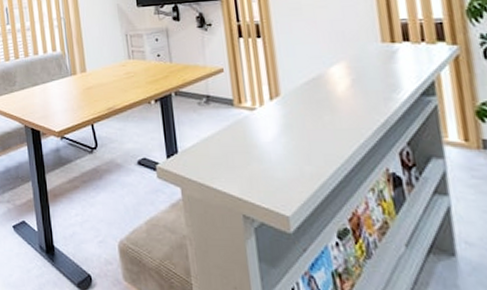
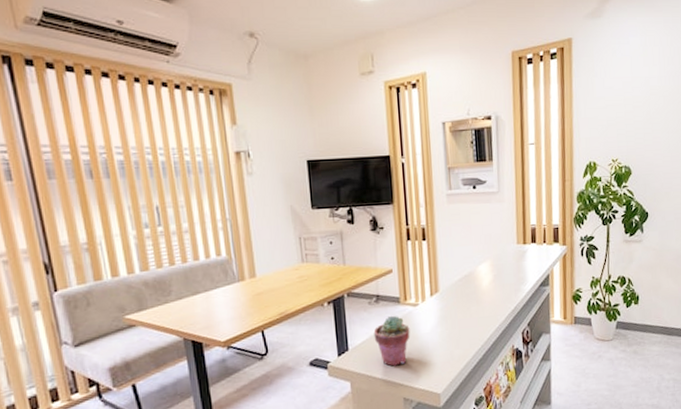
potted succulent: none [204,119,248,176] -> present [373,315,410,366]

